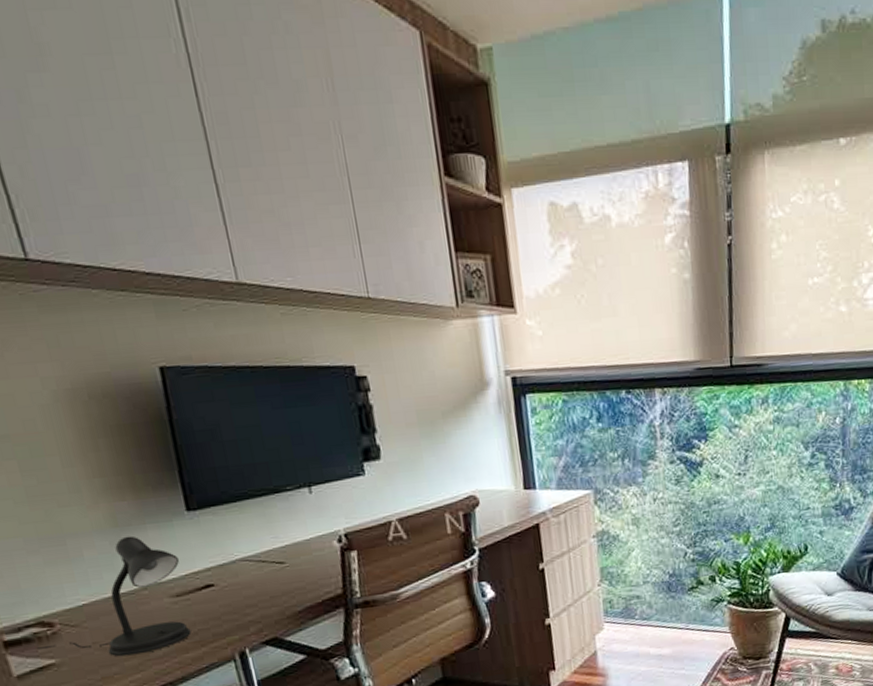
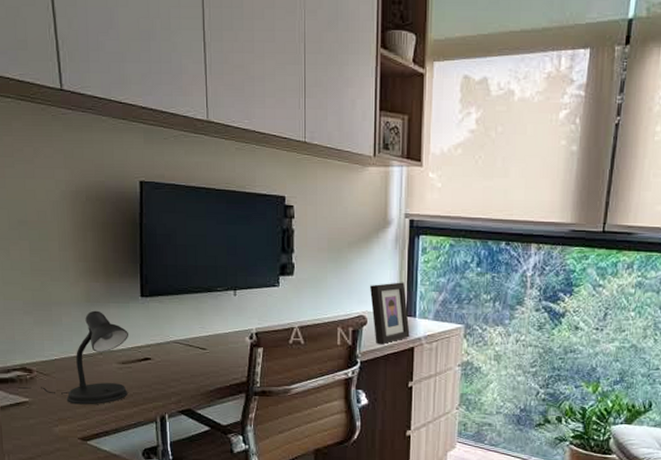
picture frame: none [476,450,532,525] -> present [370,282,410,344]

